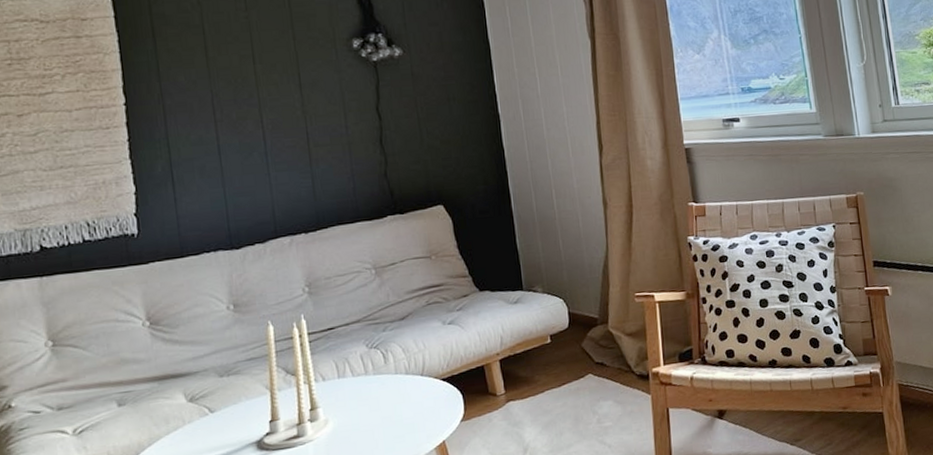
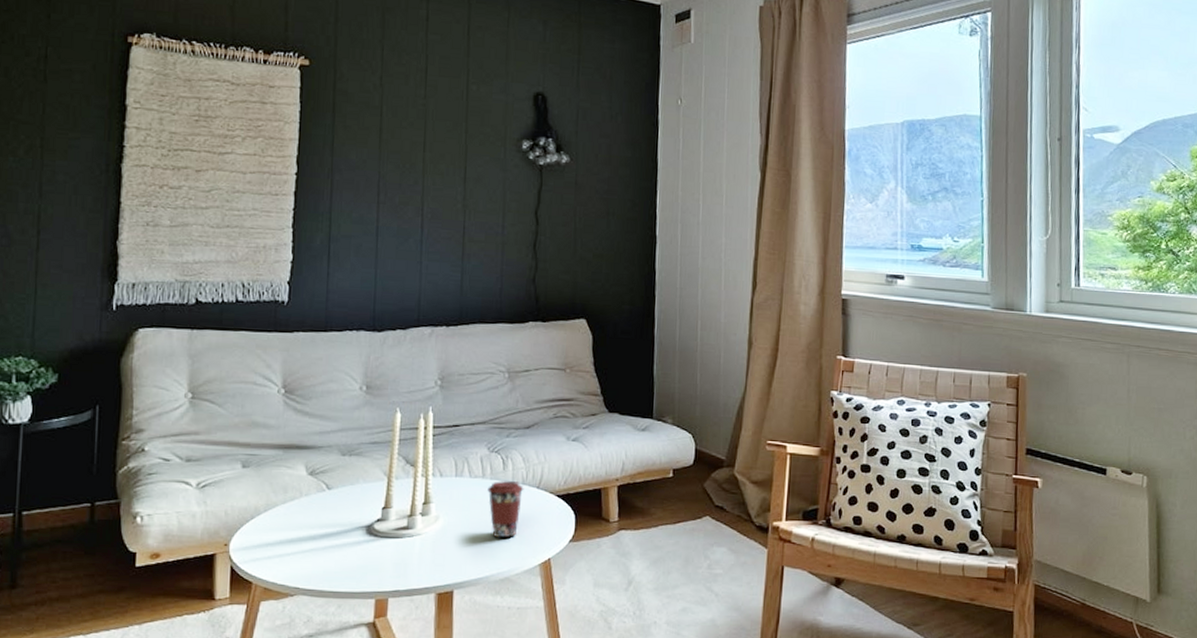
coffee cup: none [372,372,409,430] -> present [487,481,524,538]

